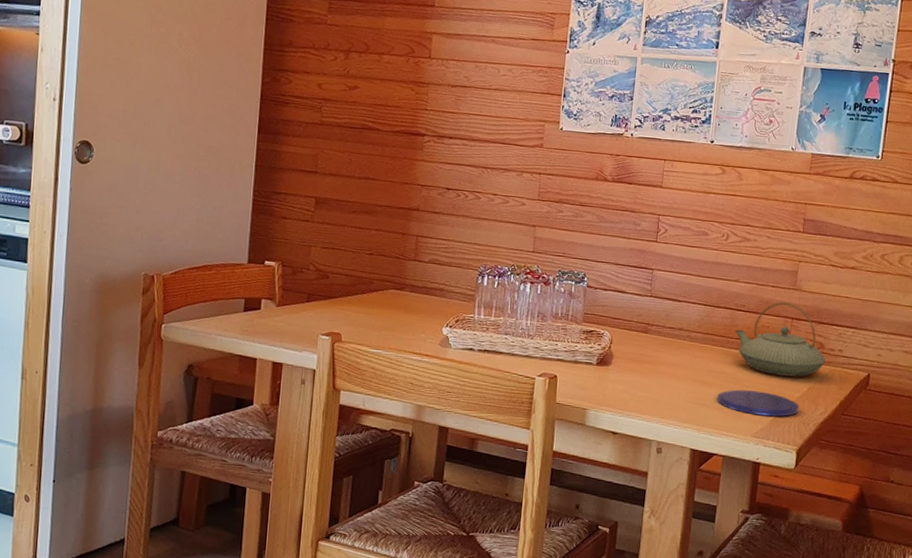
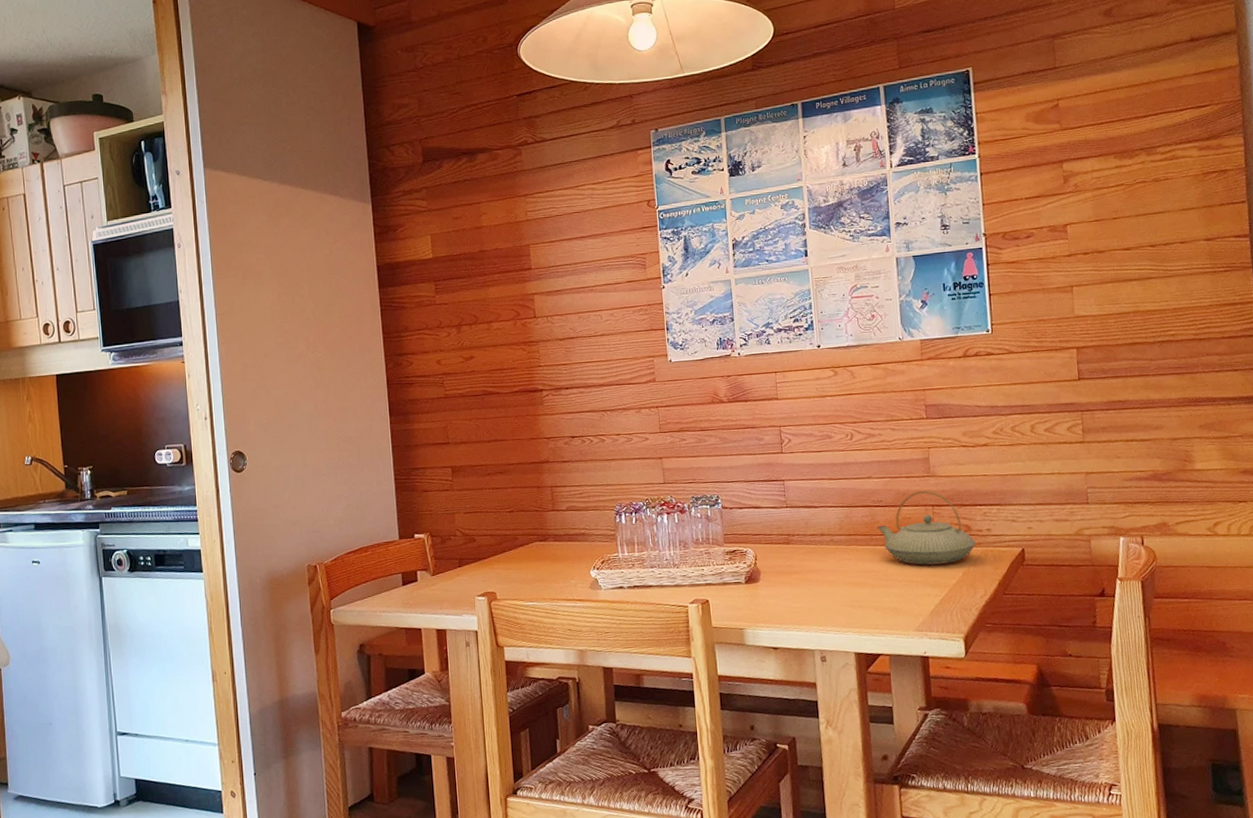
saucer: present [717,389,799,417] -> none [872,583,958,609]

